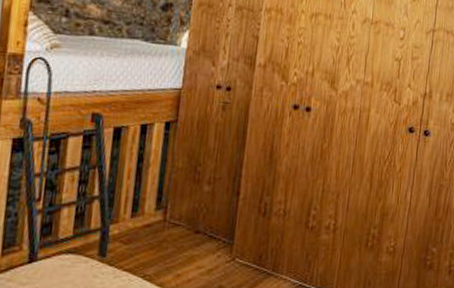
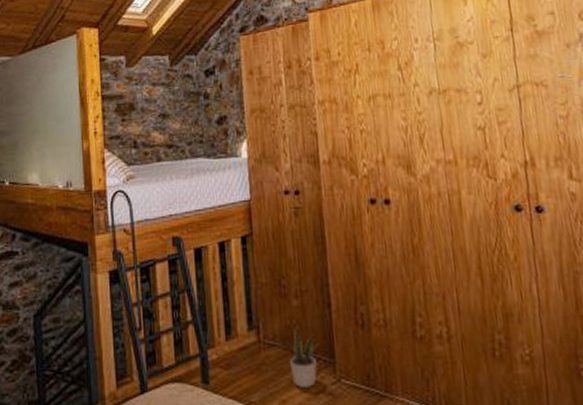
potted plant: none [190,208,223,264] -> present [285,325,321,388]

